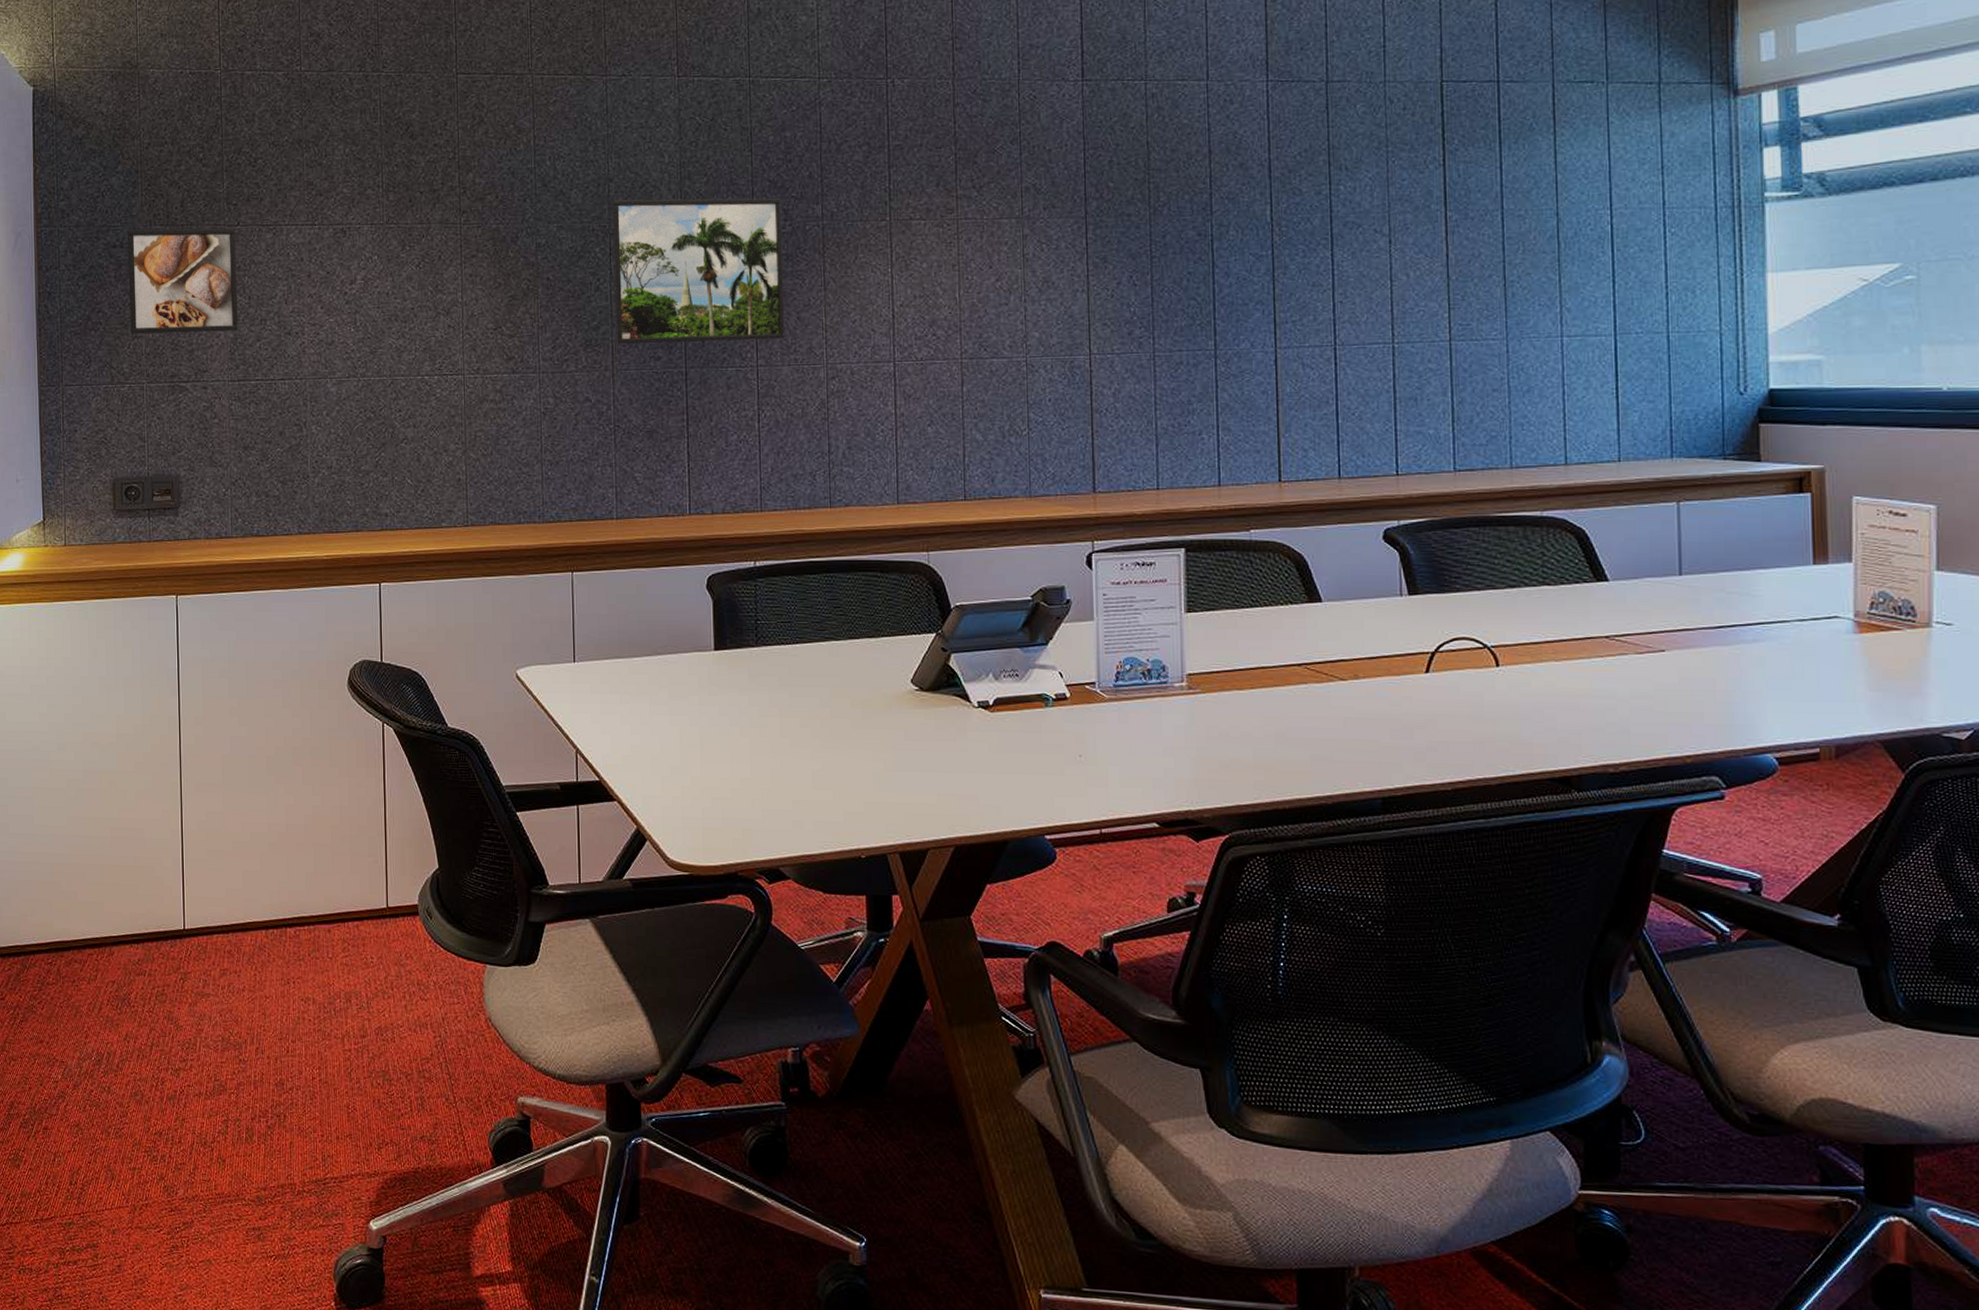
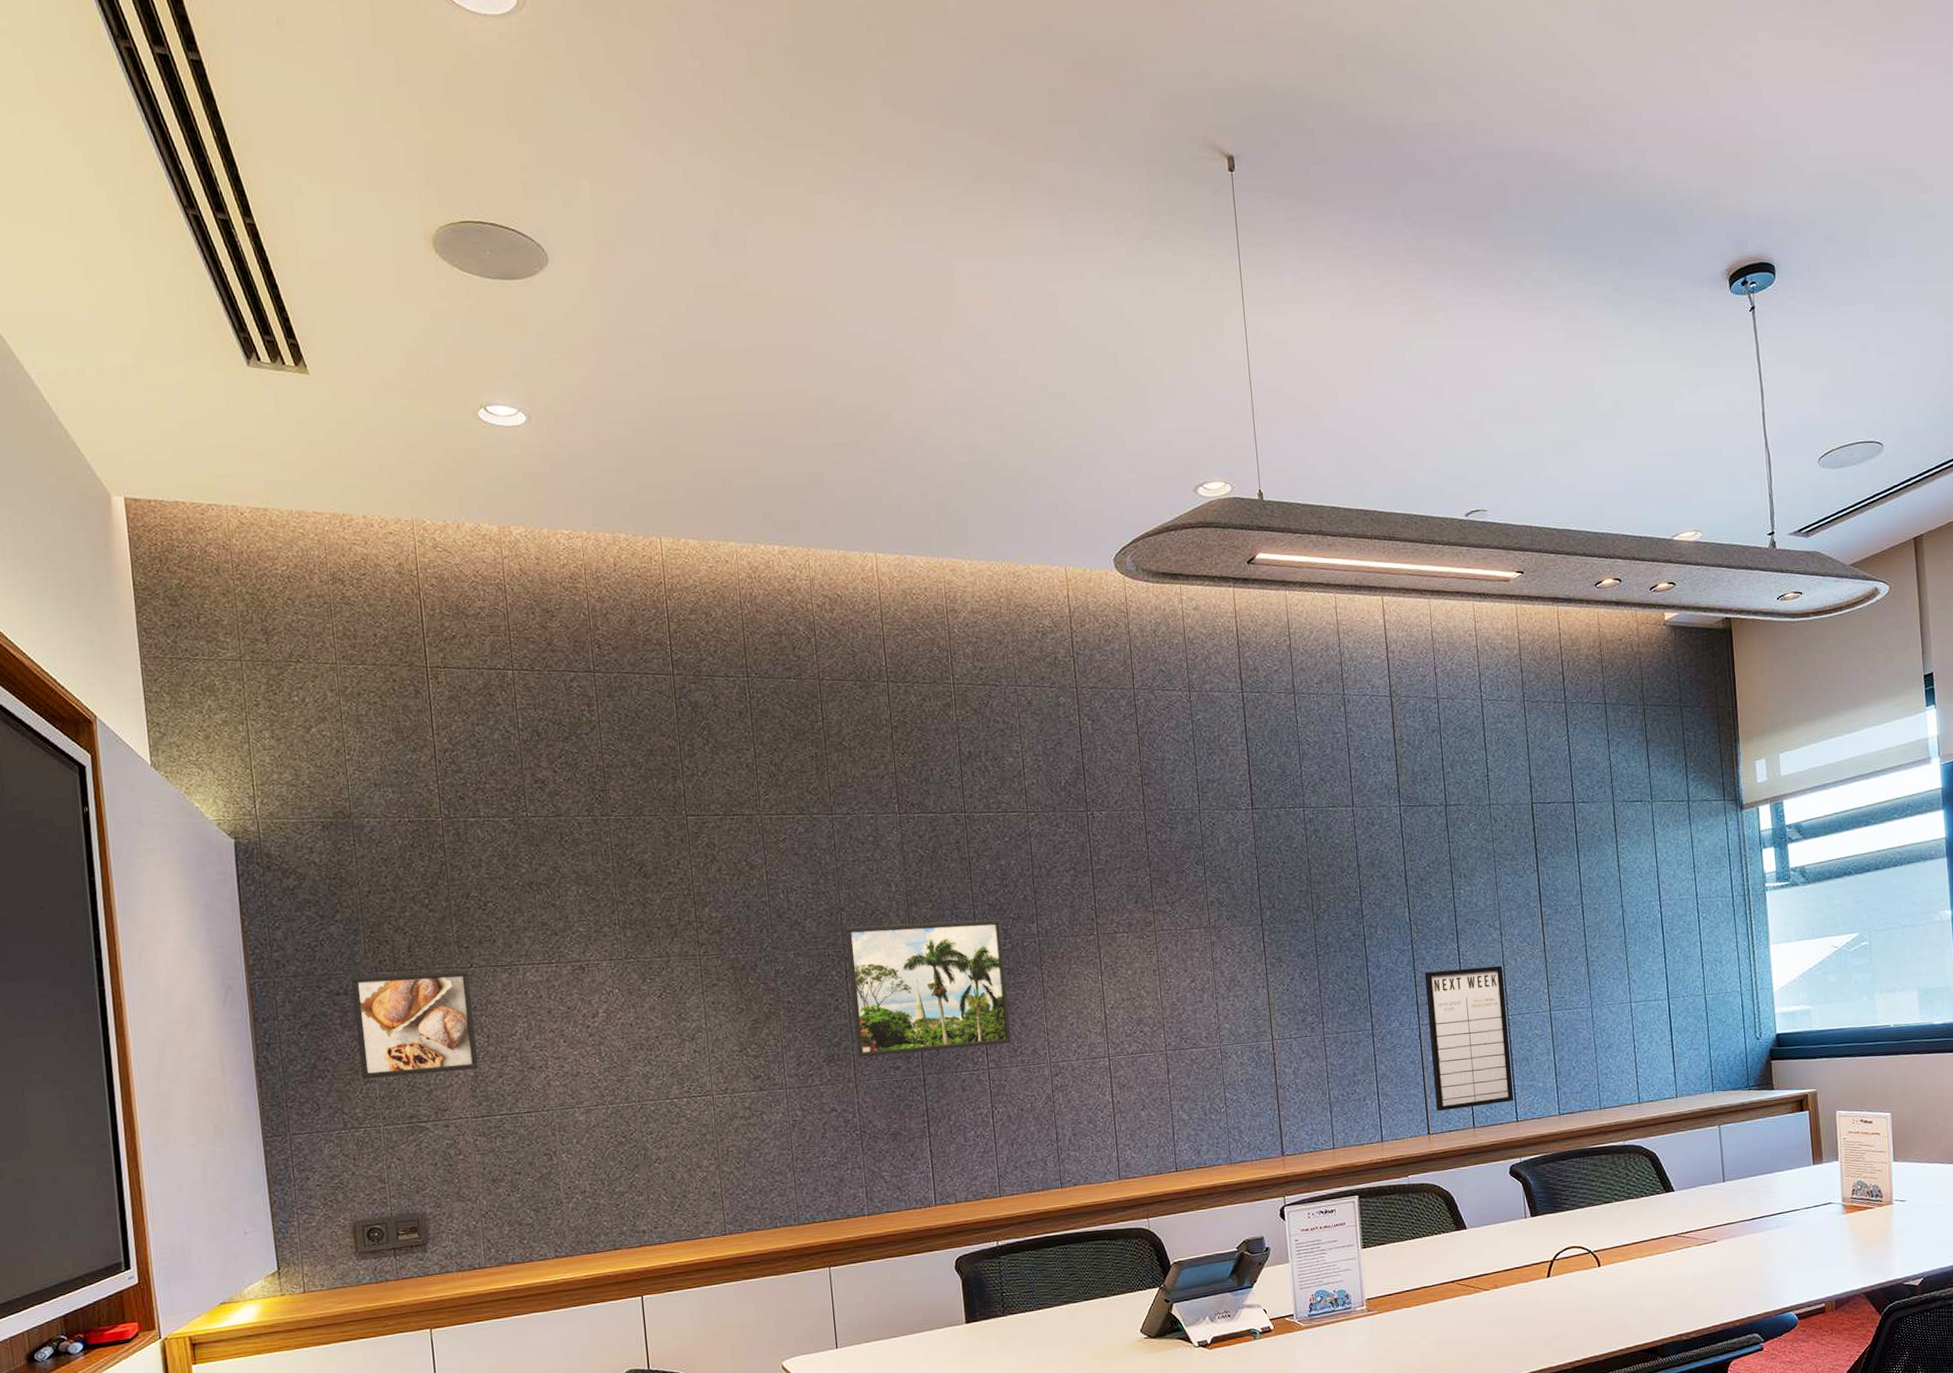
writing board: none [1286,280,1395,454] -> present [1424,965,1514,1111]

